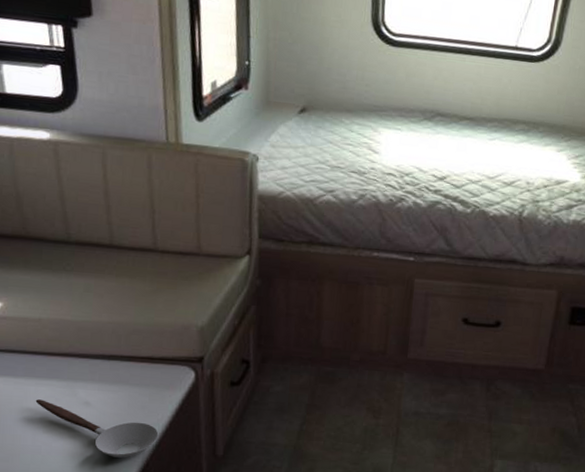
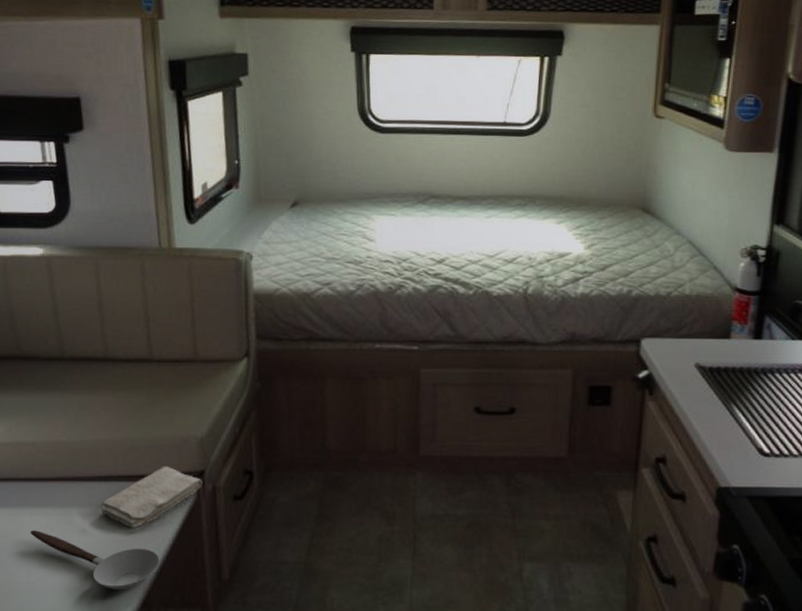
washcloth: none [103,350,202,405] -> present [100,466,203,529]

